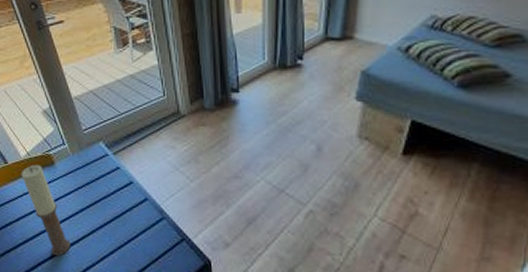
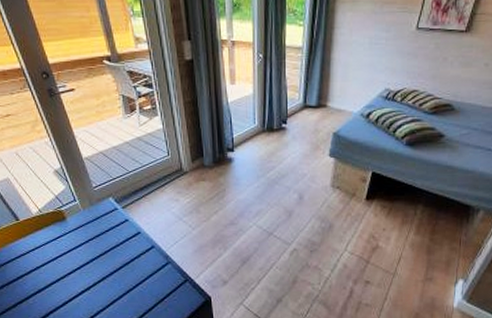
candle: present [21,164,71,255] -> none [32,220,82,303]

